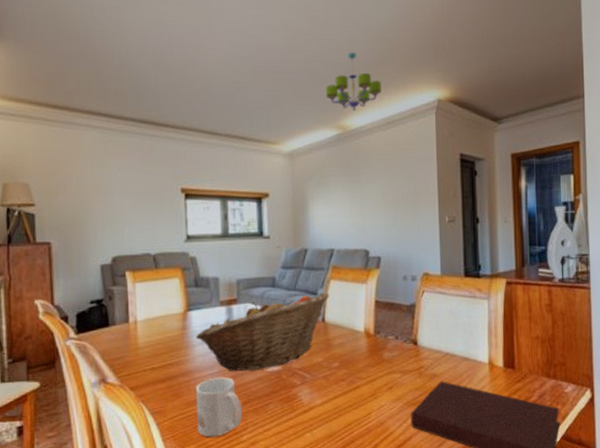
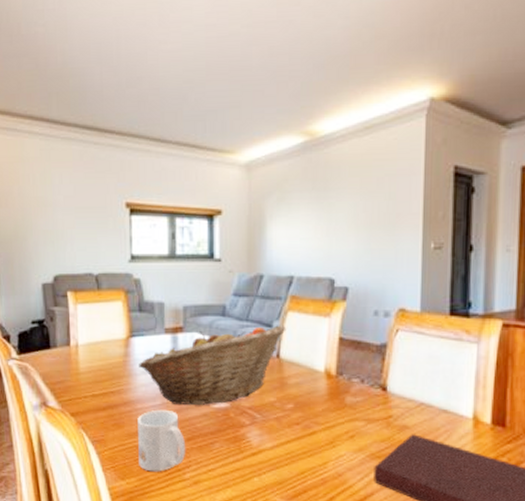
chandelier: present [325,52,381,112] -> none [291,41,360,114]

